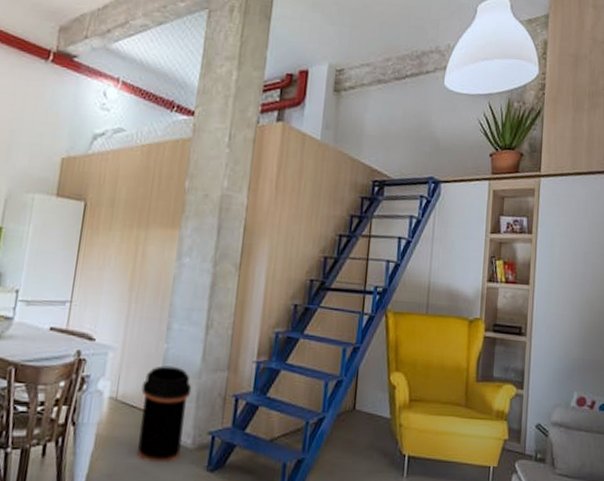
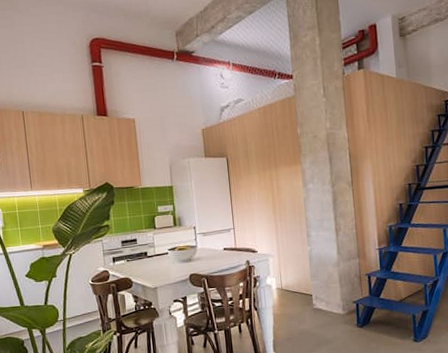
trash can: present [137,365,192,464] -> none [298,261,336,327]

